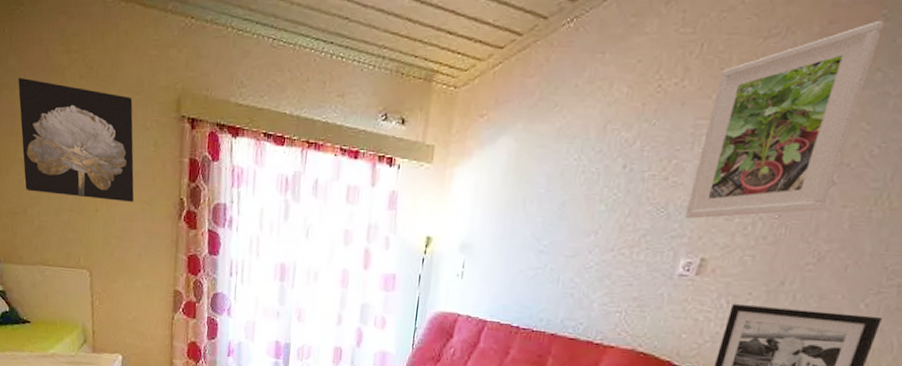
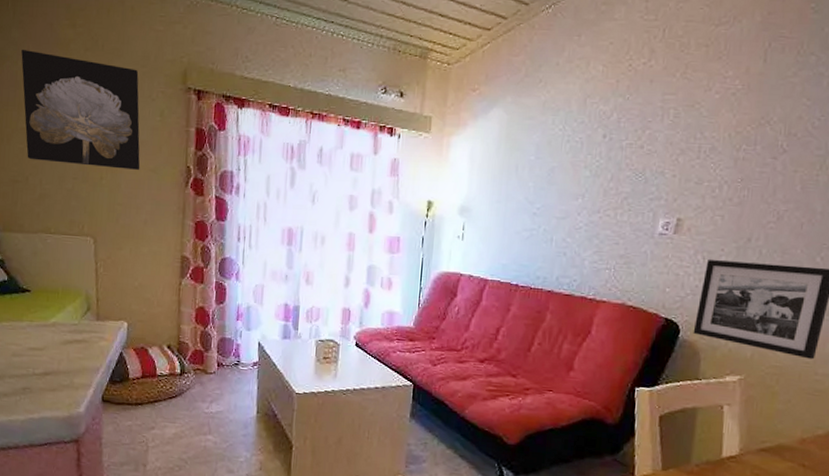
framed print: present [684,20,884,219] -> none [660,12,813,183]

